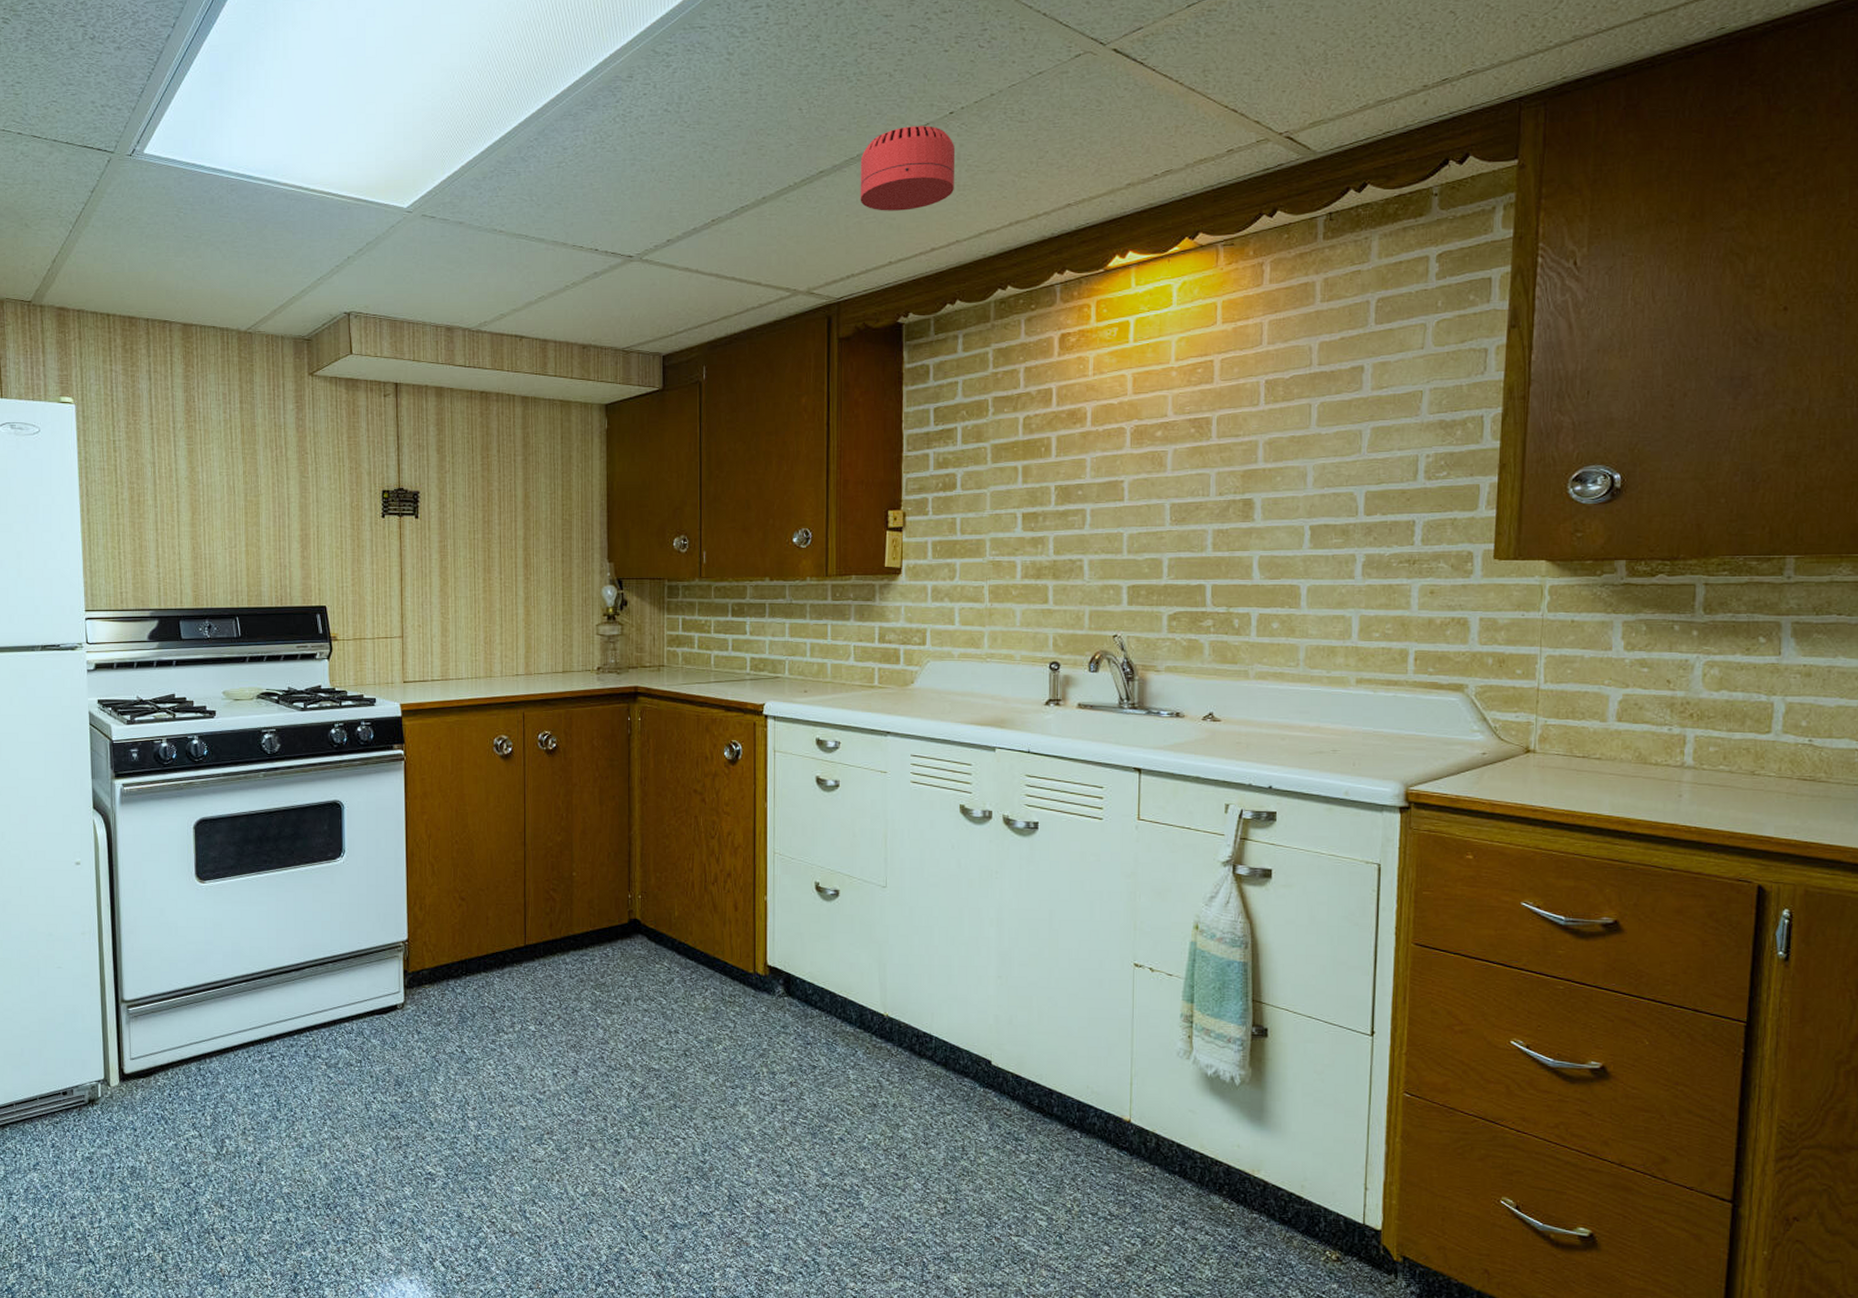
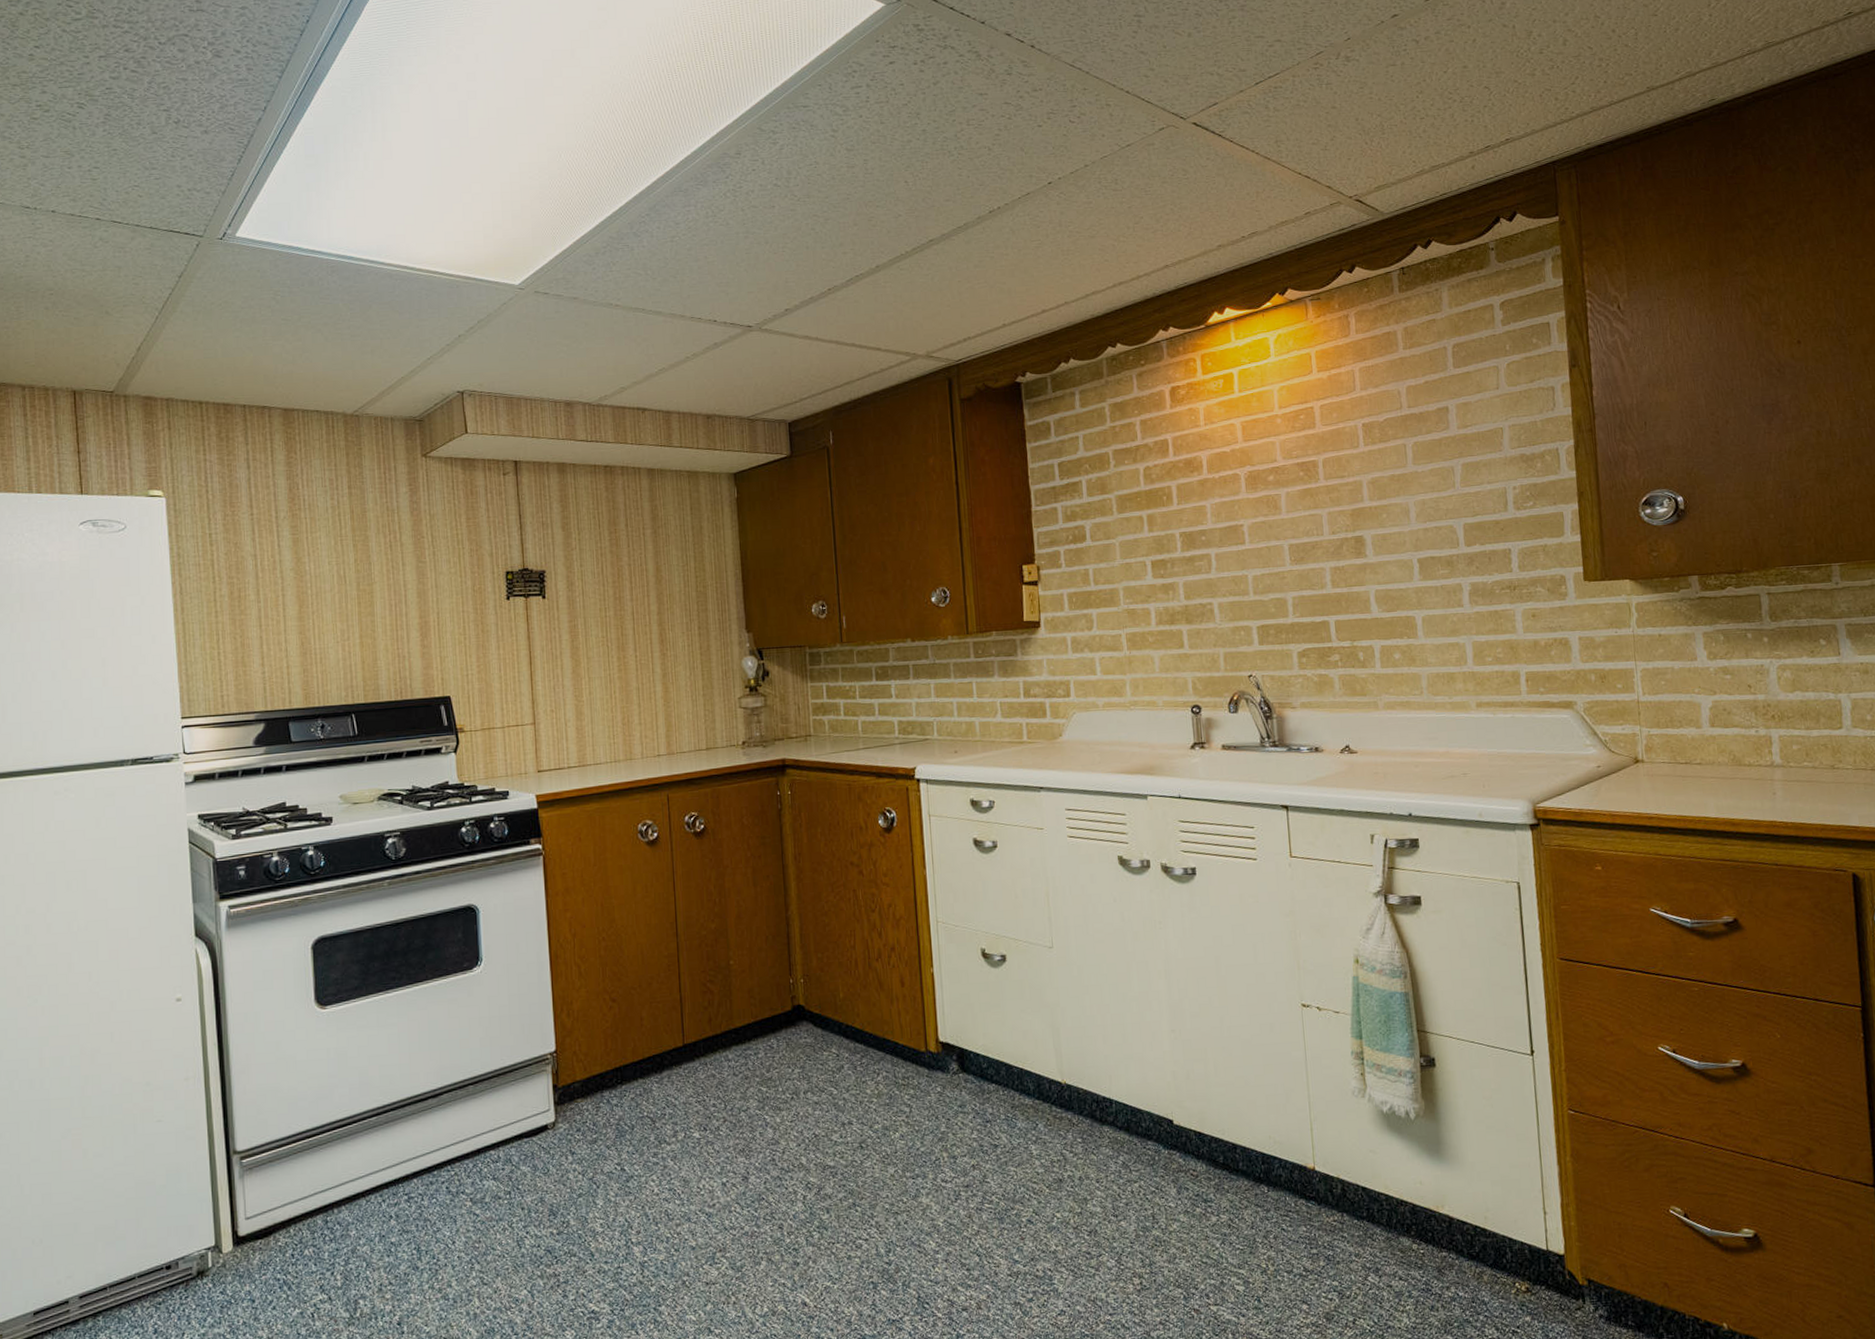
smoke detector: present [860,125,954,211] -> none [967,195,1059,276]

